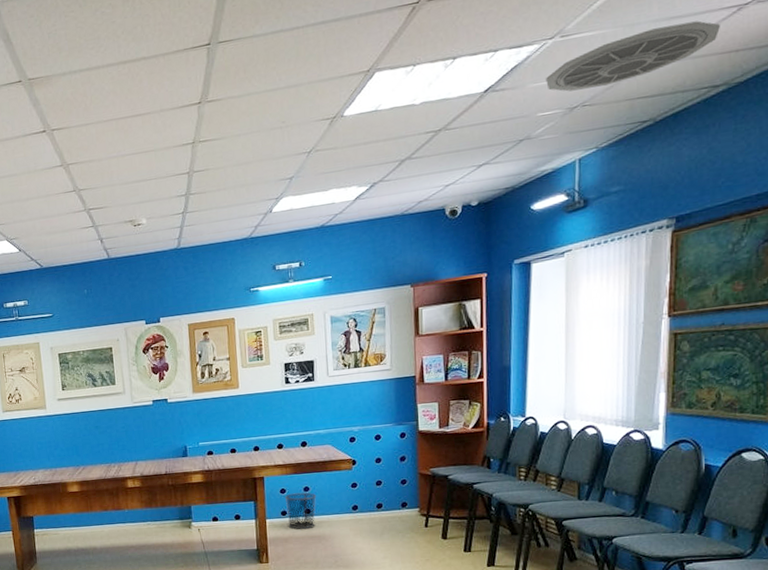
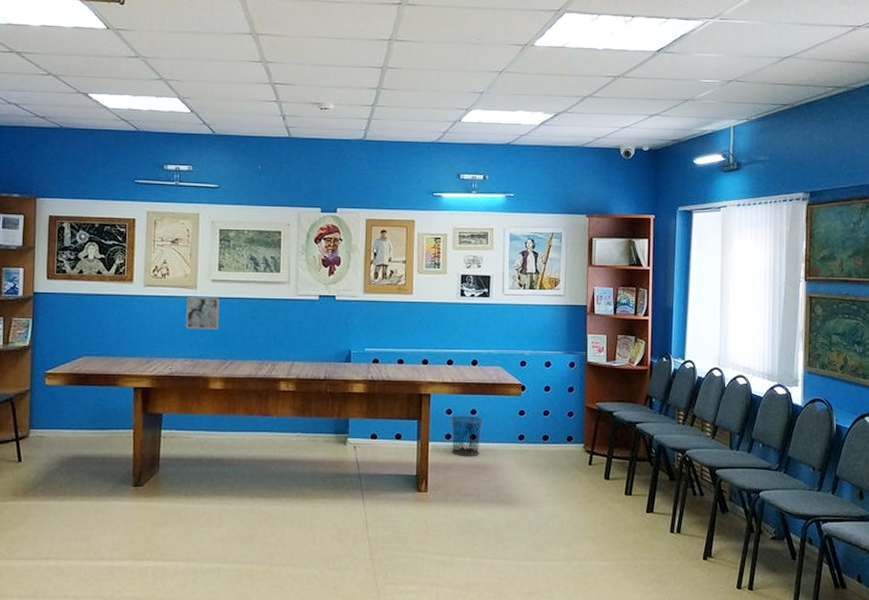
wall art: none [39,414,69,444] -> present [186,297,220,329]
ceiling vent: present [546,21,720,92] -> none [708,29,840,68]

